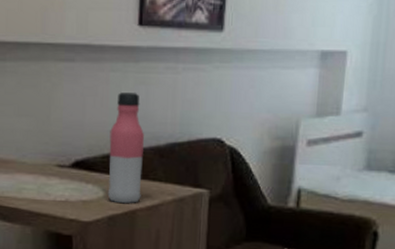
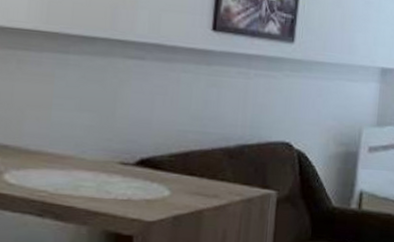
water bottle: present [107,92,145,204] -> none [173,93,214,204]

